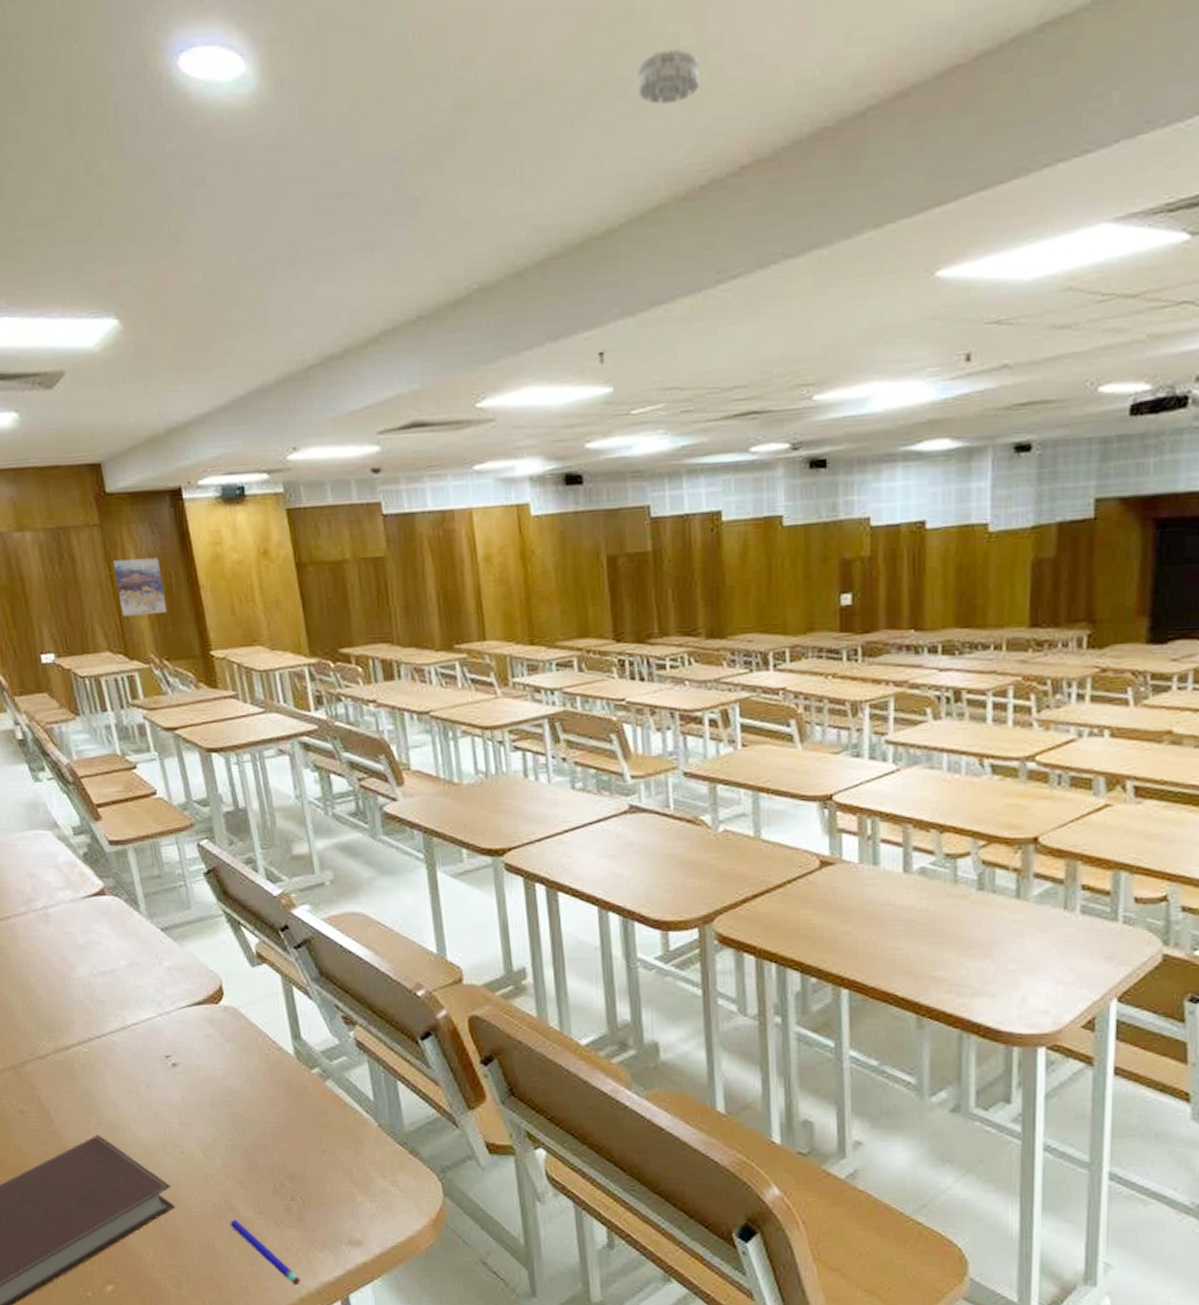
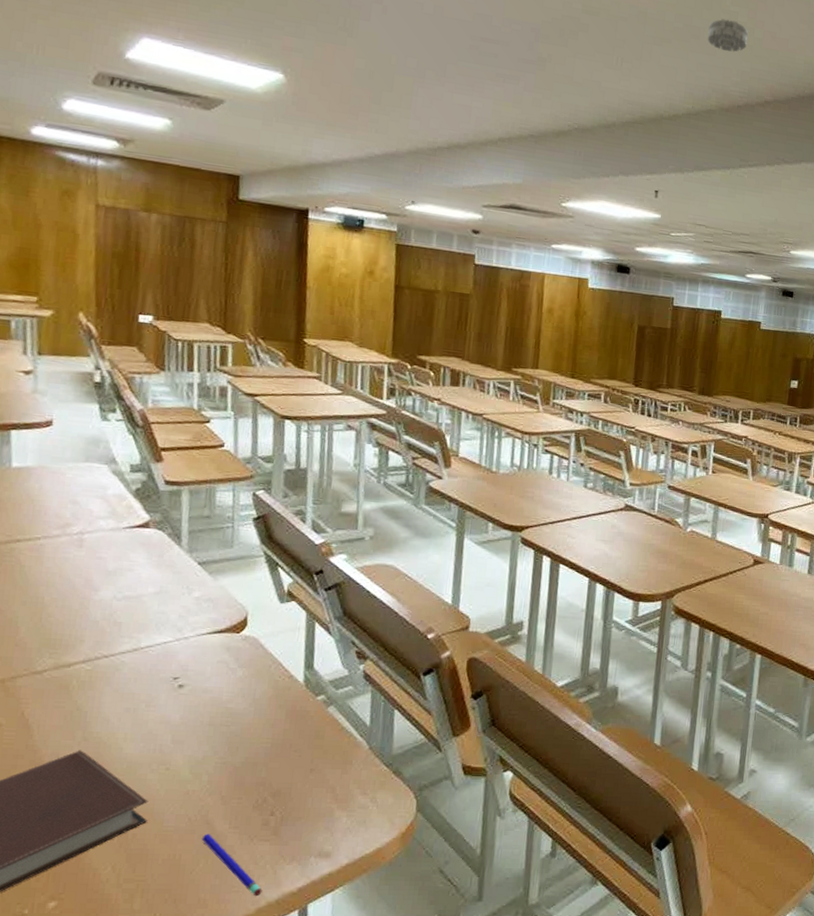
wall art: present [113,557,168,617] -> none [228,252,275,302]

